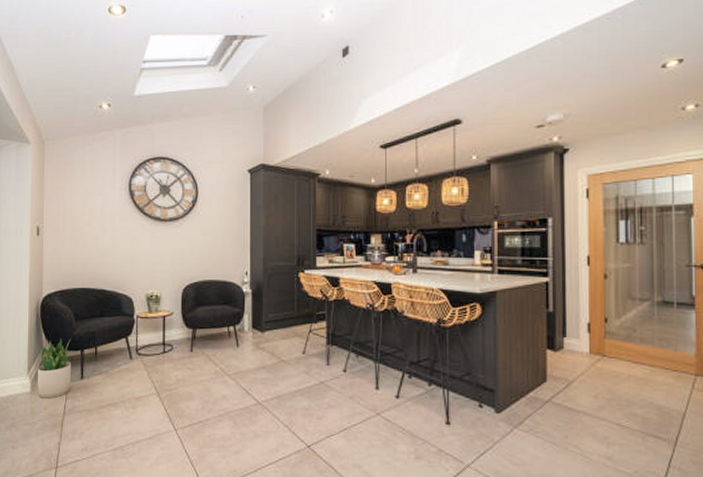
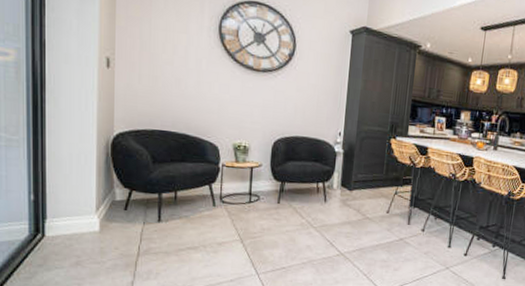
planter: present [37,337,72,399] -> none [107,179,148,239]

